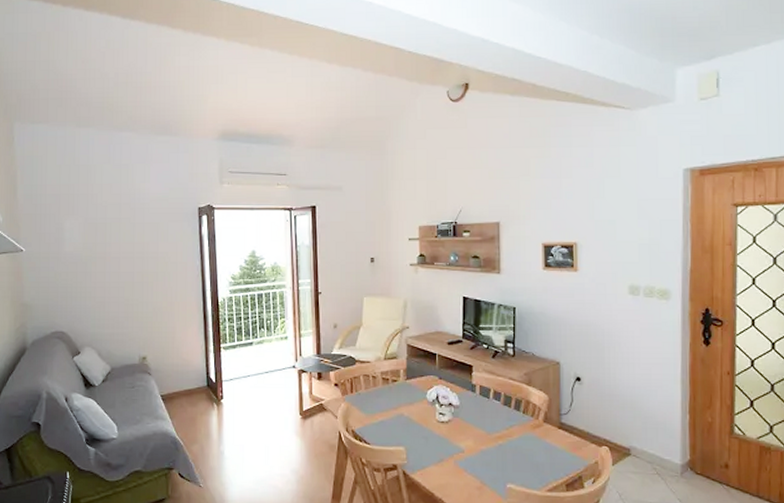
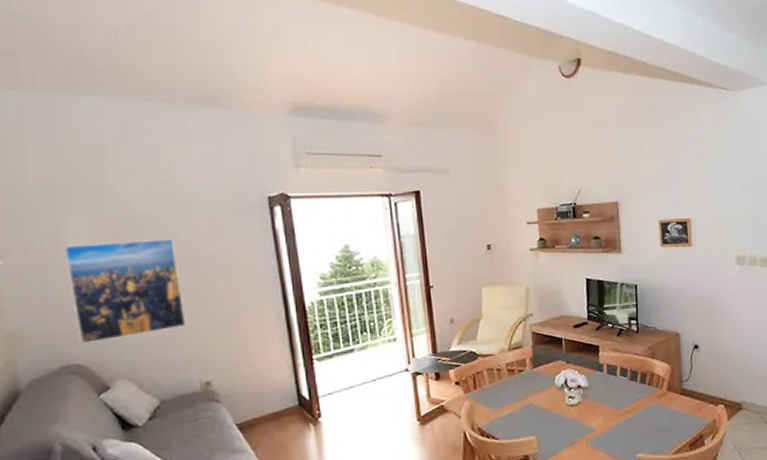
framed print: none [62,238,134,316] -> present [63,238,187,343]

